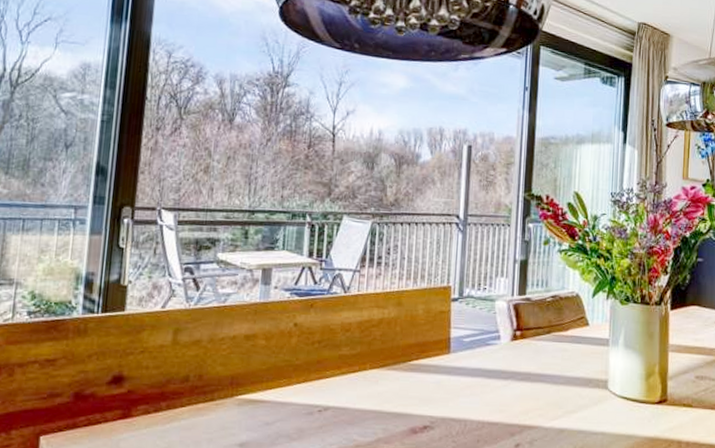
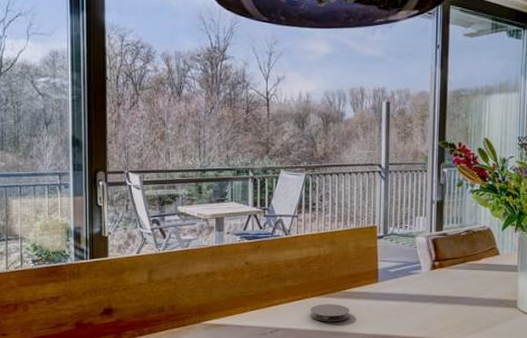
coaster: none [367,378,416,401] -> present [310,304,350,322]

